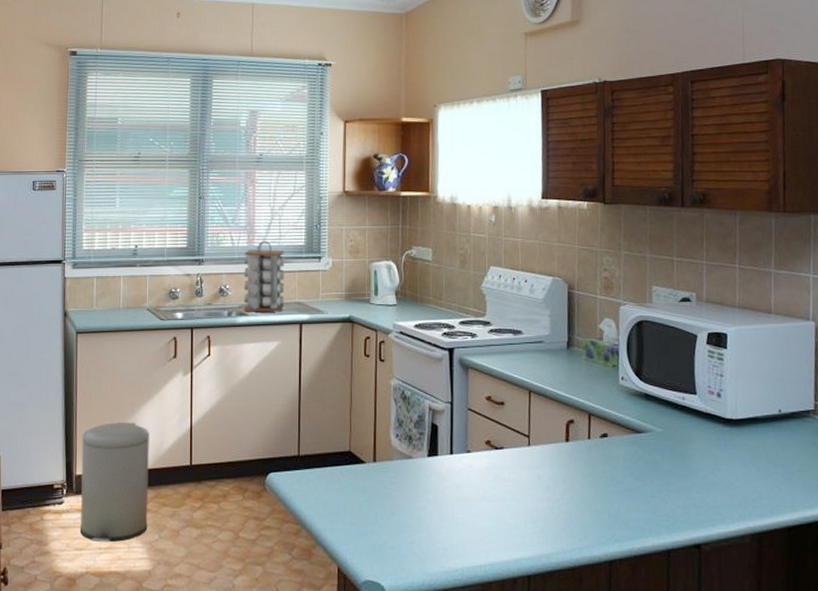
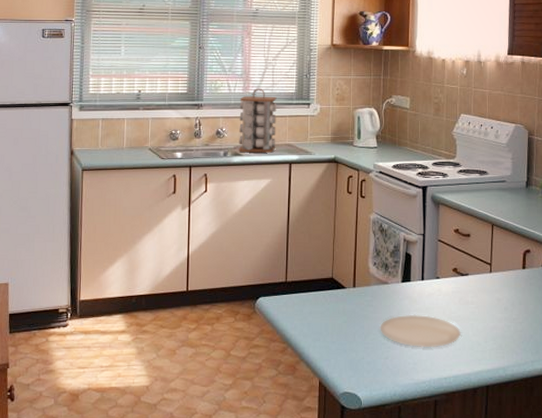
pedal bin: present [80,422,149,543] -> none [83,252,149,361]
plate: none [404,493,498,531] -> present [380,314,462,348]

